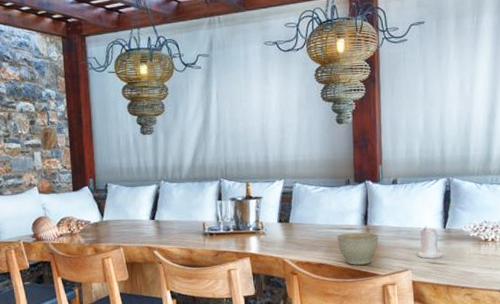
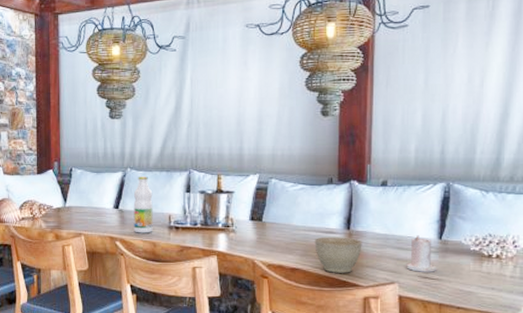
bottle: none [168,187,189,242] -> present [133,176,153,233]

